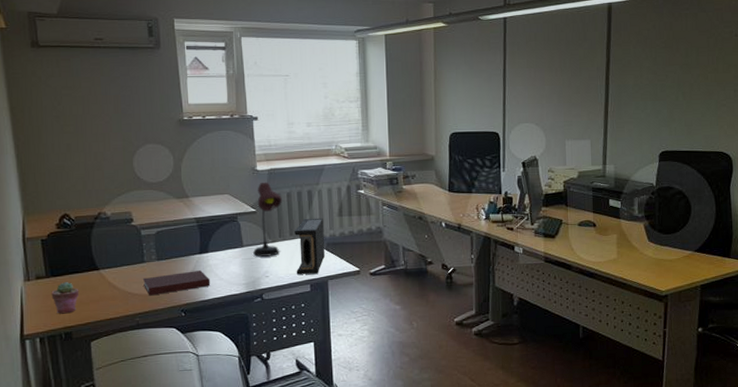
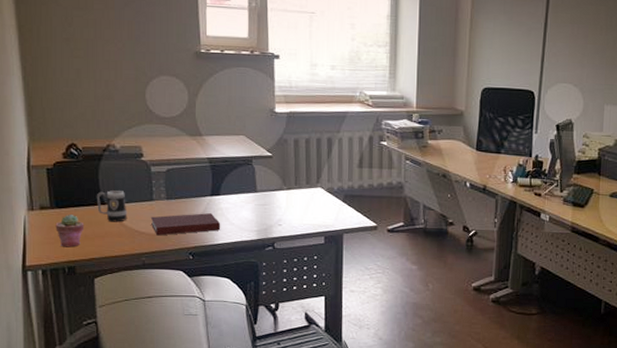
mug: none [89,255,120,286] -> present [96,190,127,222]
desk lamp: present [253,182,282,257] -> none [267,125,300,204]
speaker: present [295,217,325,275] -> none [310,167,342,226]

